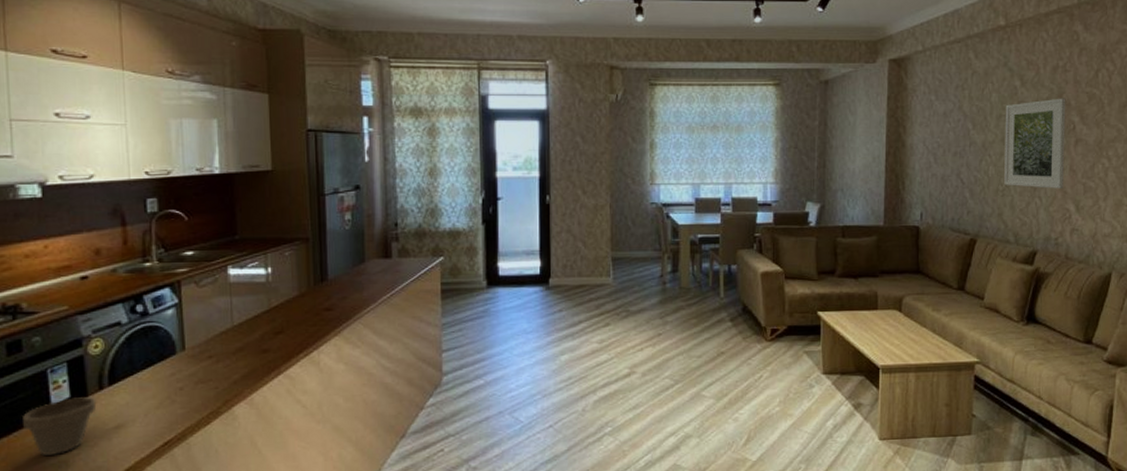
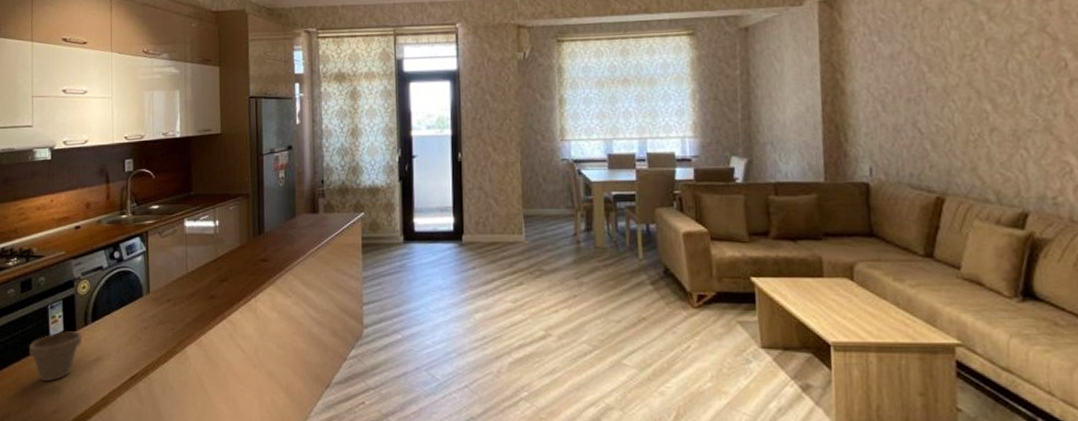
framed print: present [1004,98,1066,189] -> none [969,31,1058,138]

